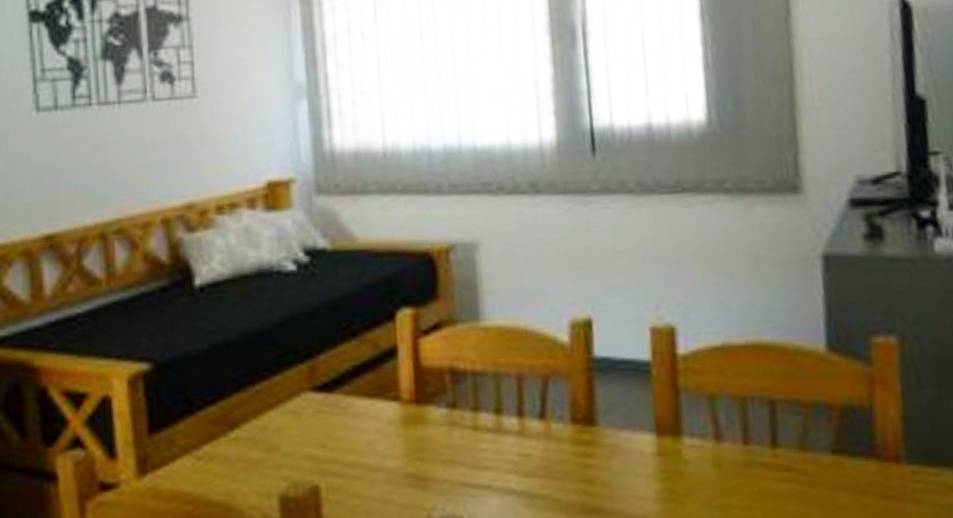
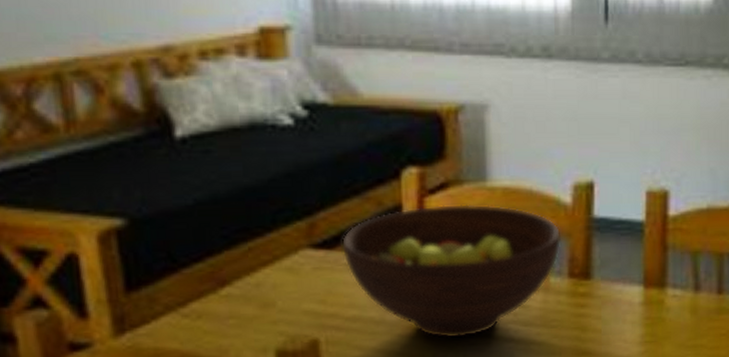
fruit bowl: none [340,344,561,489] -> present [341,204,562,339]

